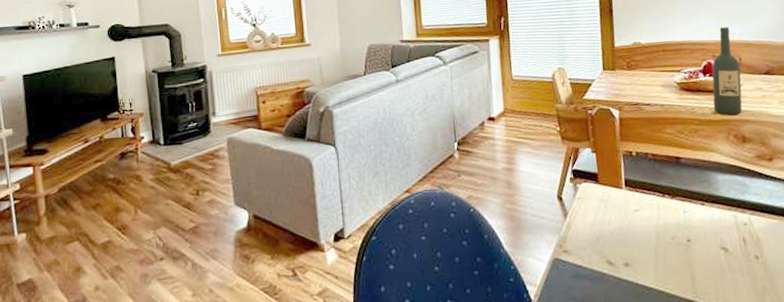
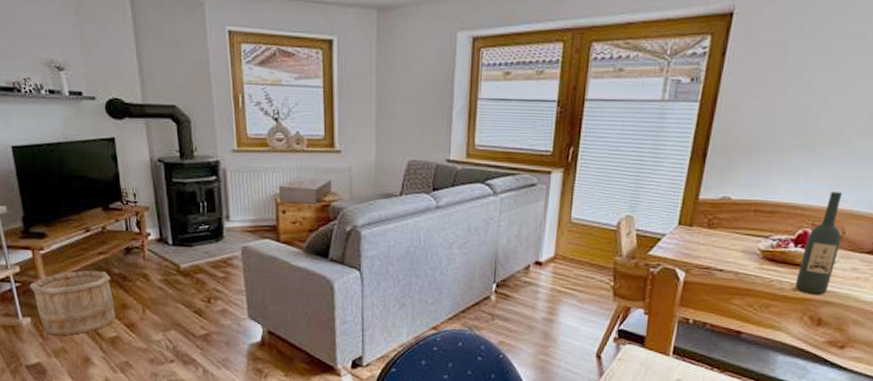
wooden bucket: none [27,178,108,248] -> present [29,270,116,336]
decorative box: none [258,69,305,94] -> present [278,176,332,204]

